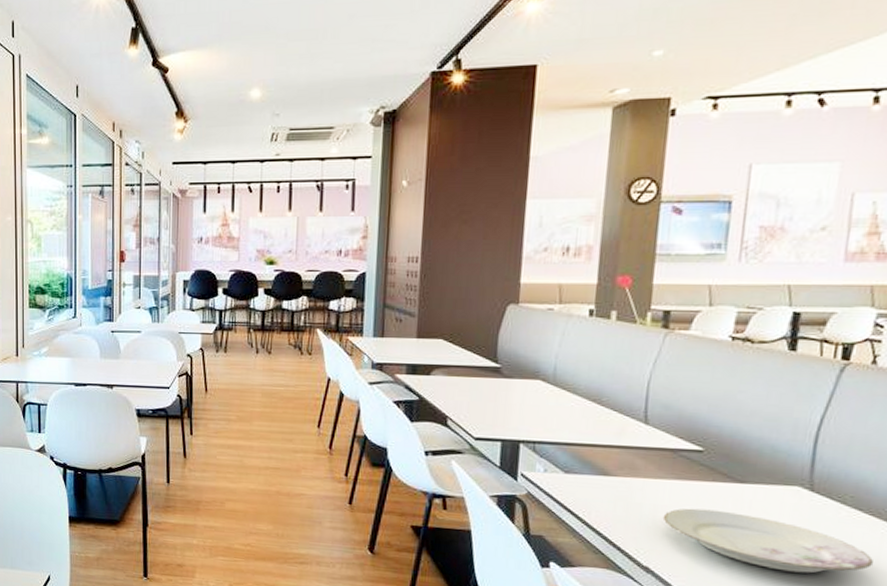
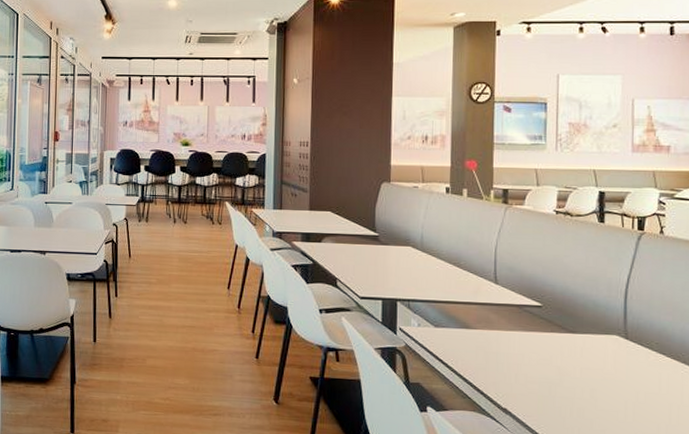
plate: present [662,508,873,574] -> none [515,356,678,410]

